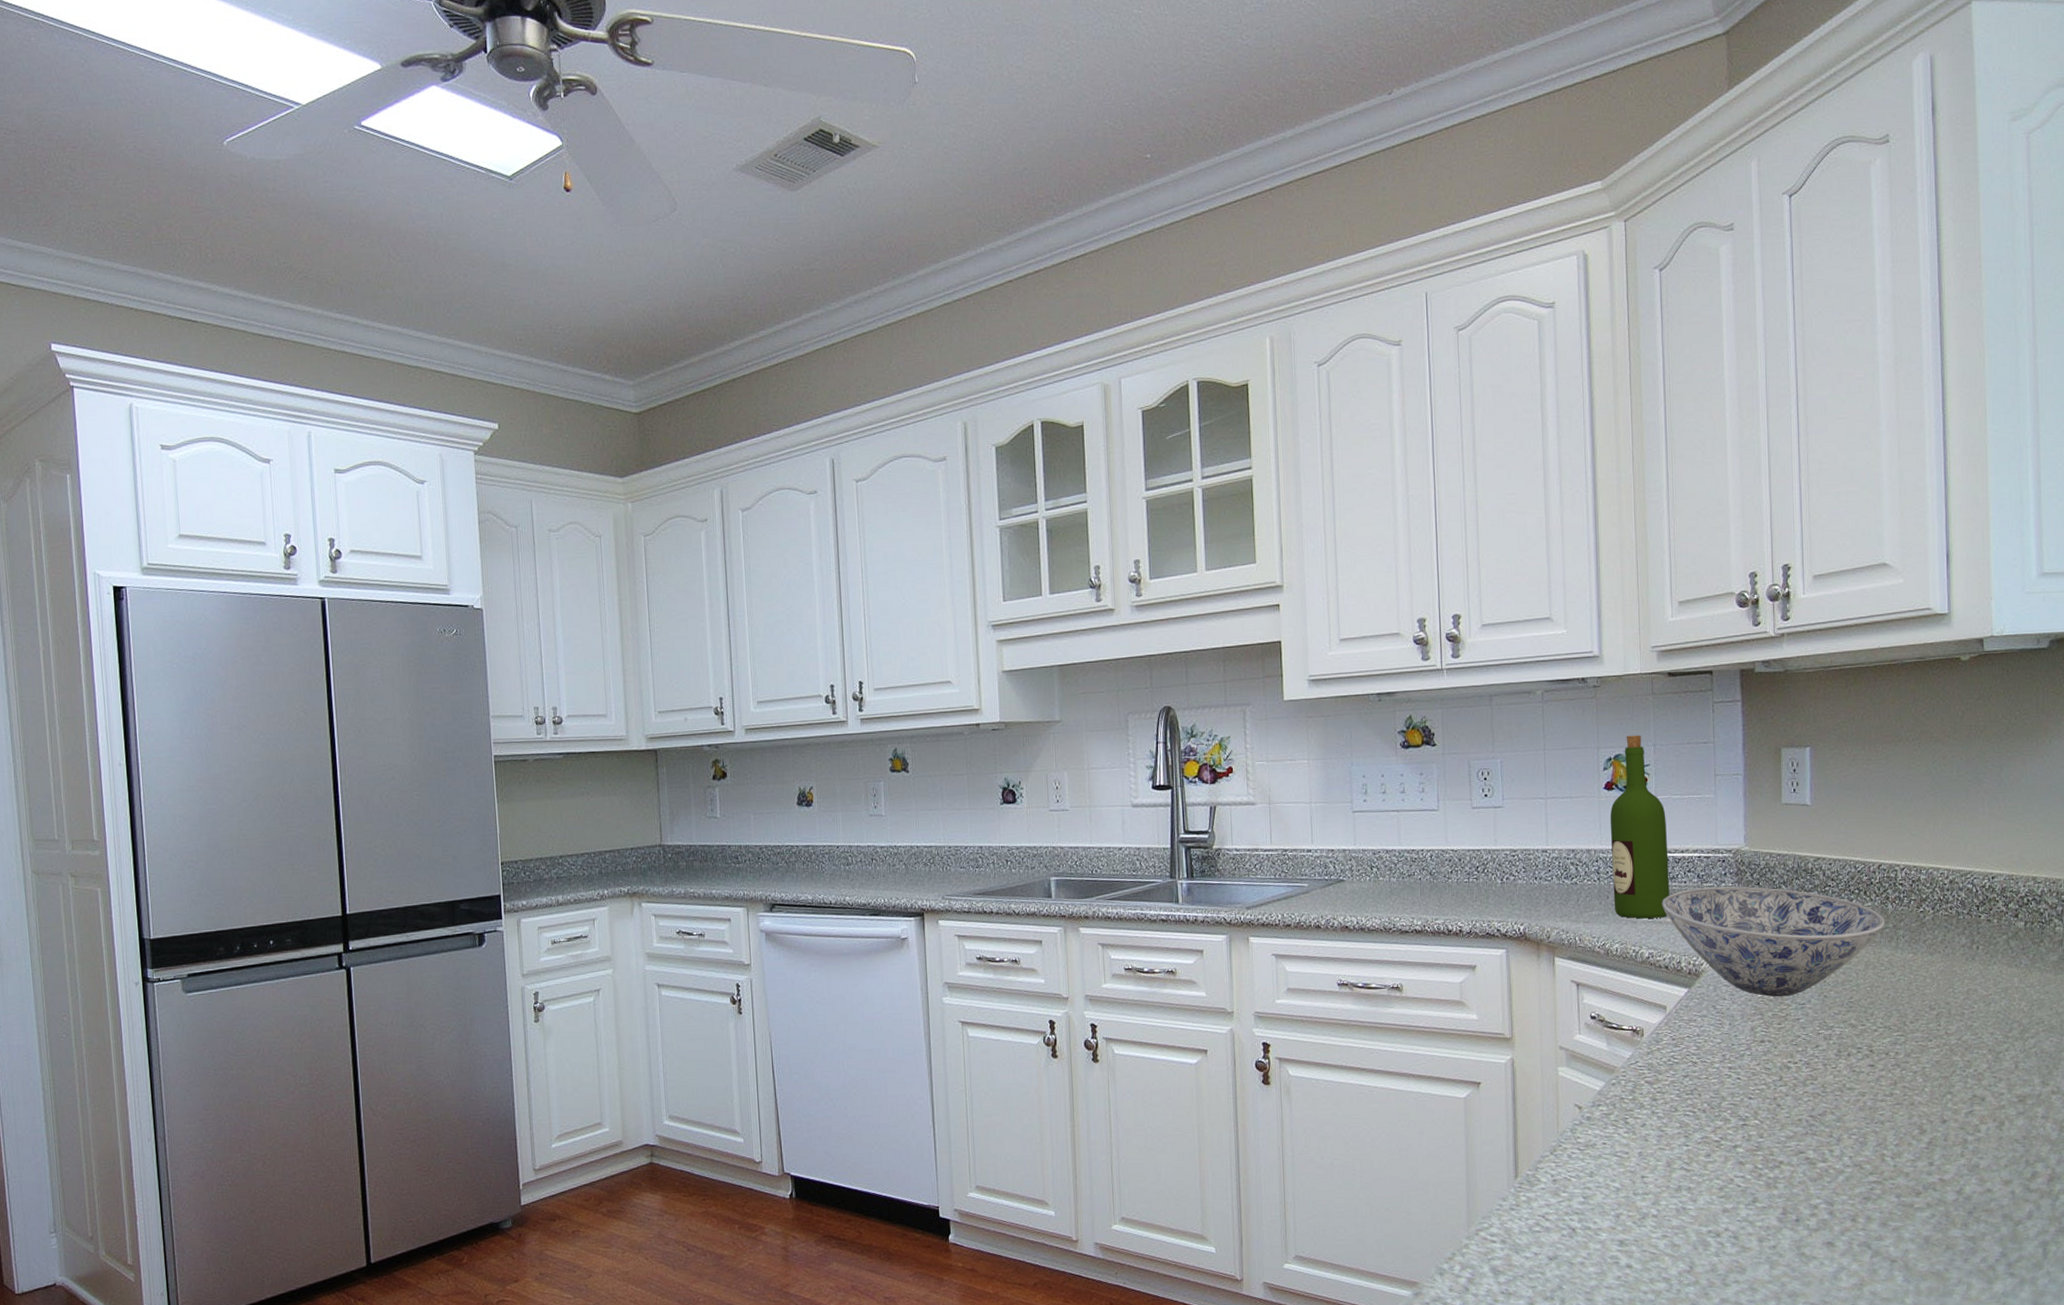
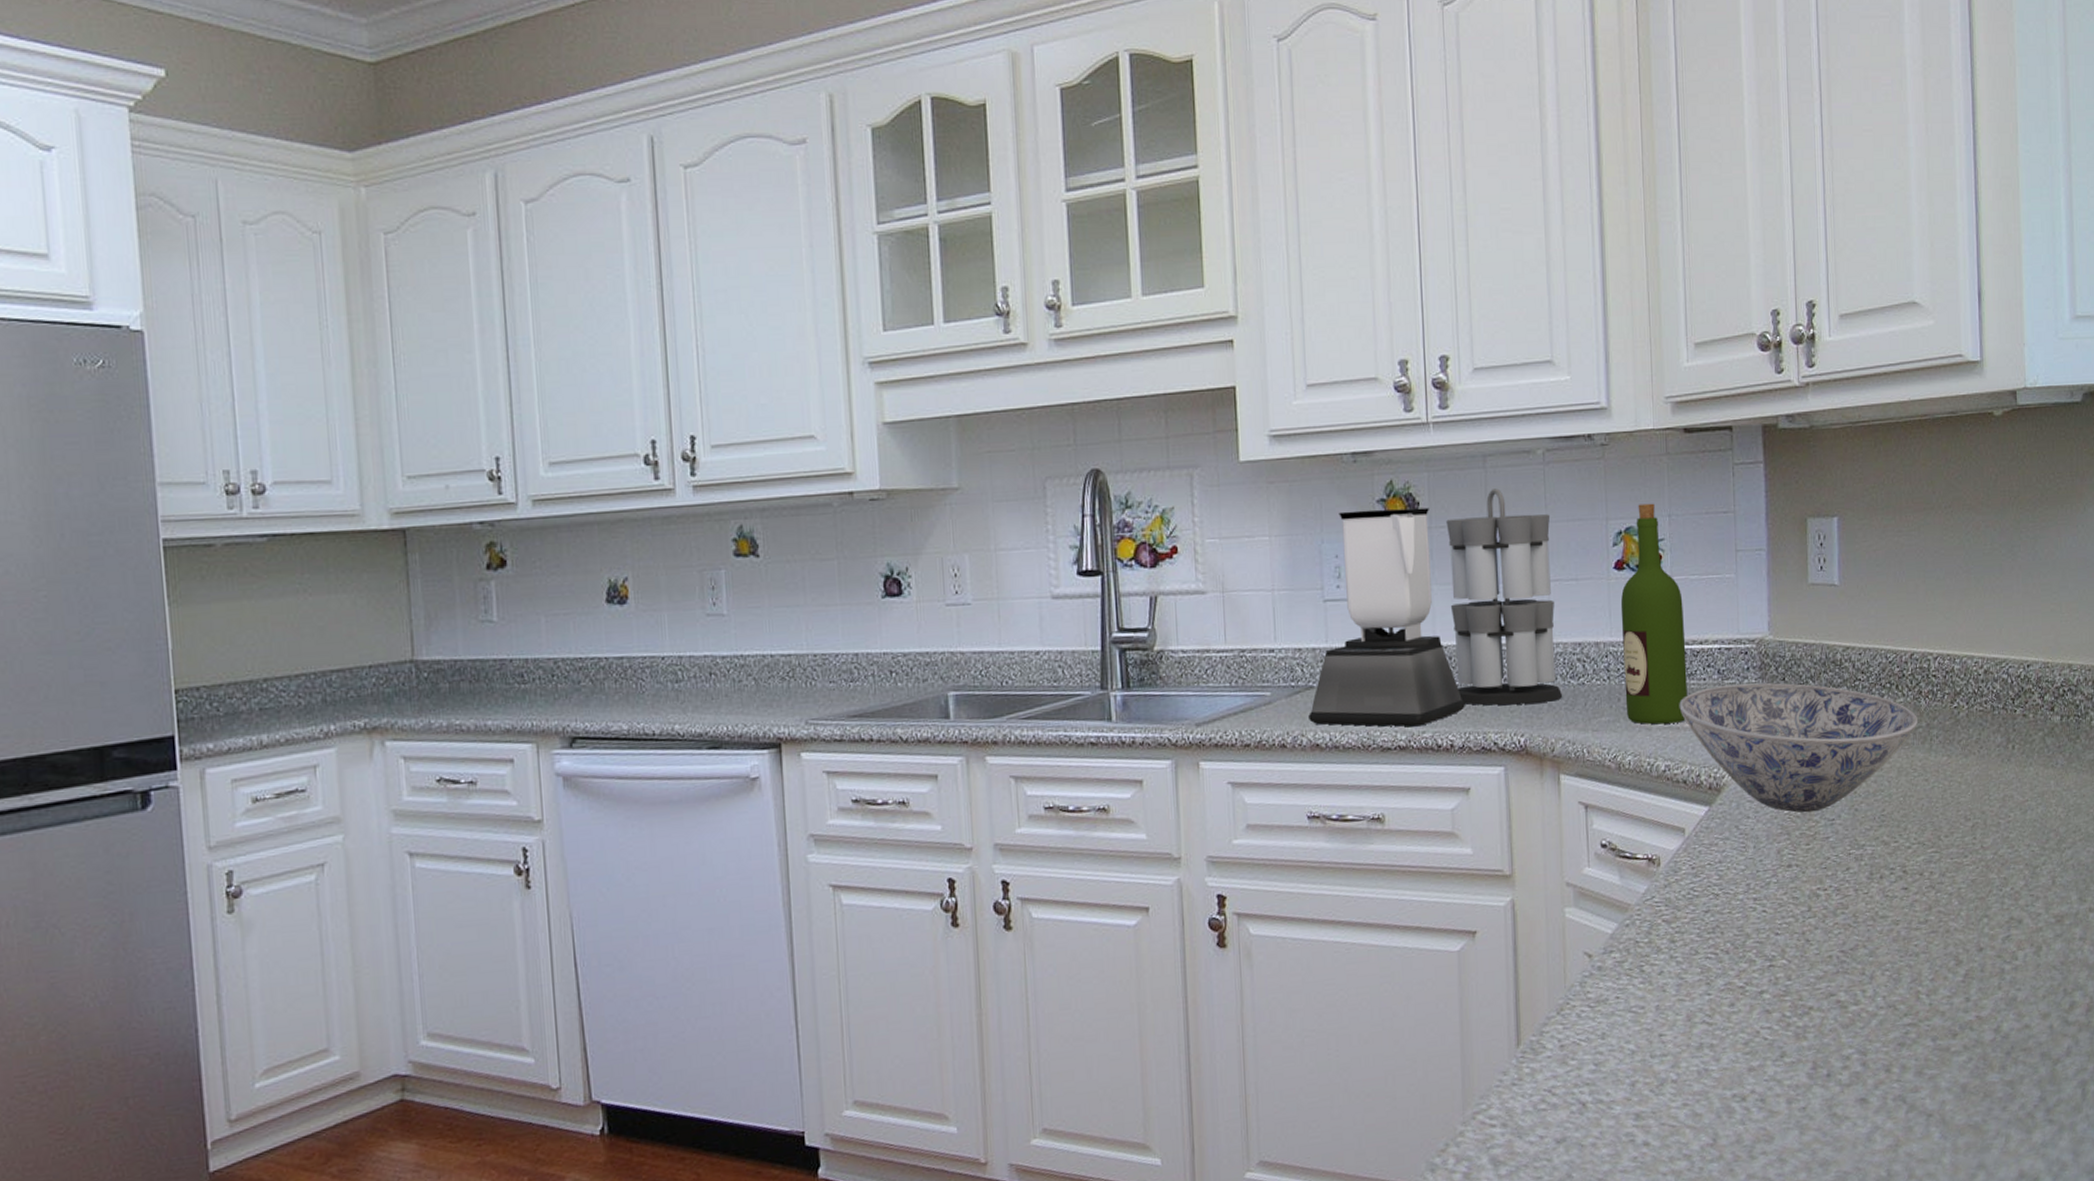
blender: none [1339,738,1472,915] -> present [1308,507,1465,727]
spice rack: none [1457,722,1558,900] -> present [1446,488,1563,706]

